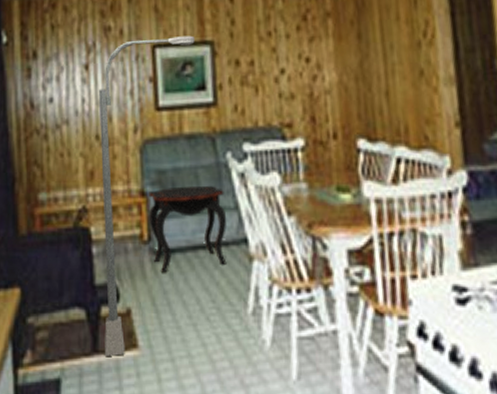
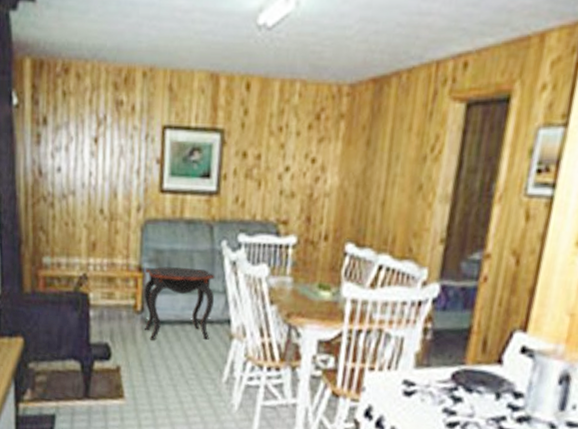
floor lamp: present [99,35,195,356] -> none [95,118,206,403]

